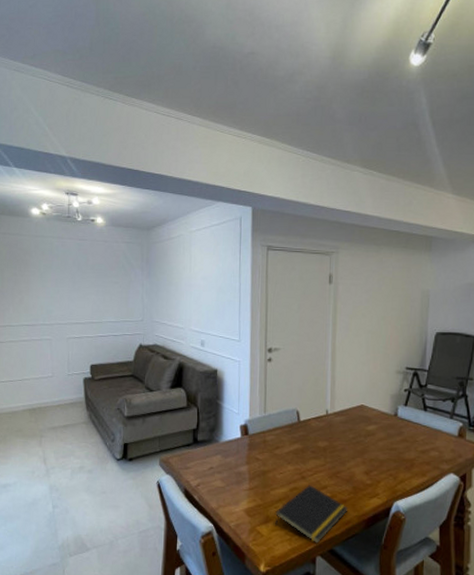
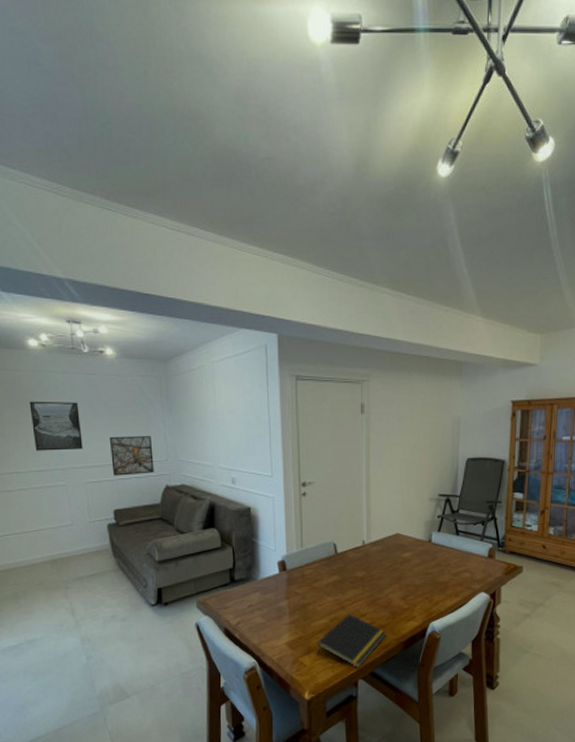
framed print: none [26,262,69,308] -> present [29,401,83,451]
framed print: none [92,297,131,333] -> present [109,436,154,476]

